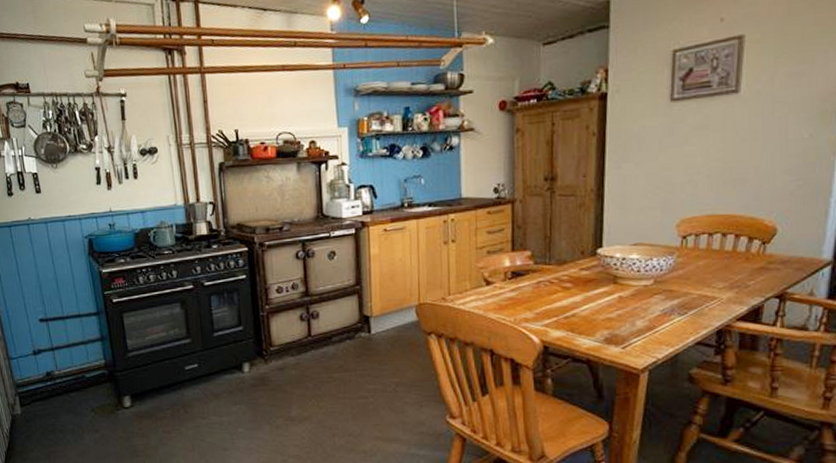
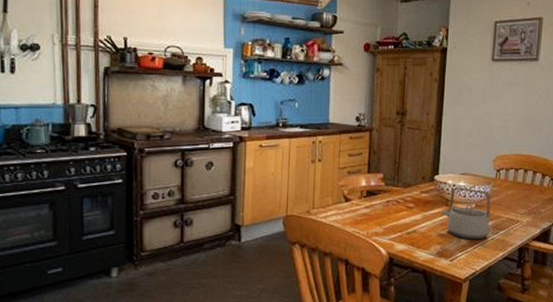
teapot: none [607,260,675,323] -> present [441,187,490,240]

